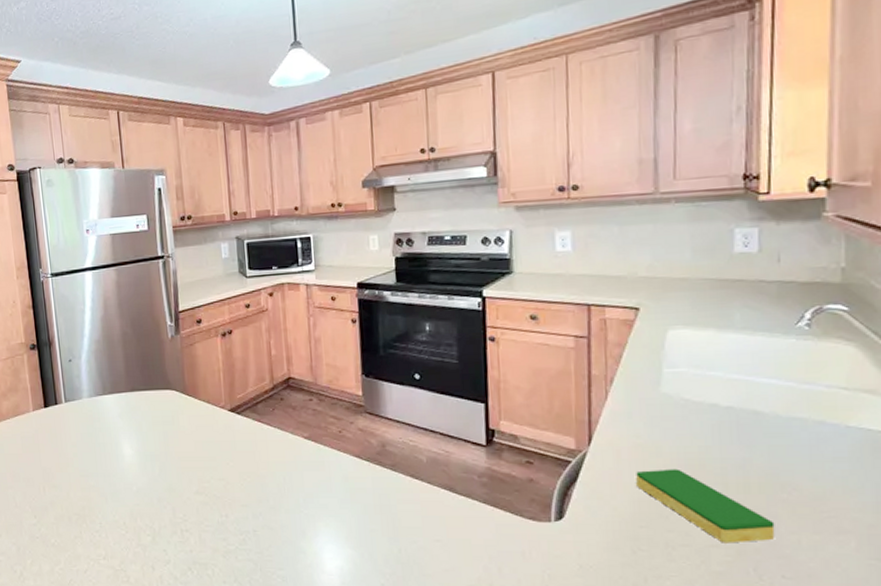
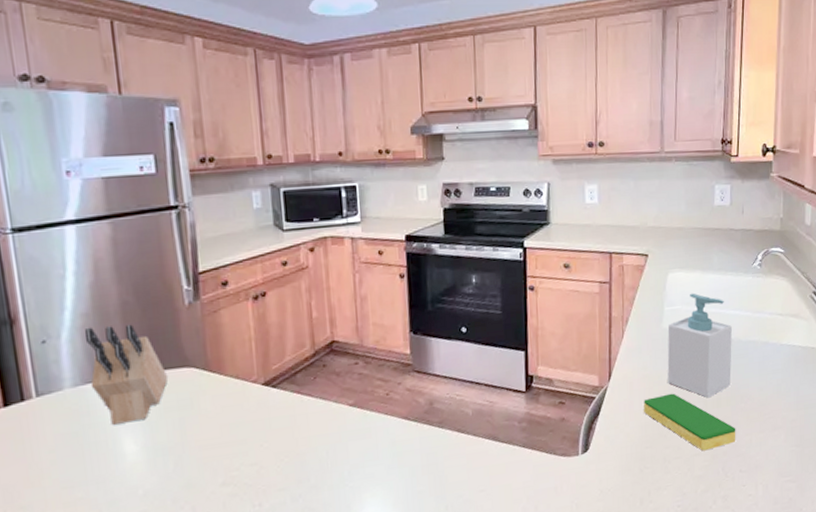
knife block: none [97,351,156,431] -> present [84,324,169,425]
soap bottle: none [668,354,766,481] -> present [667,293,732,398]

